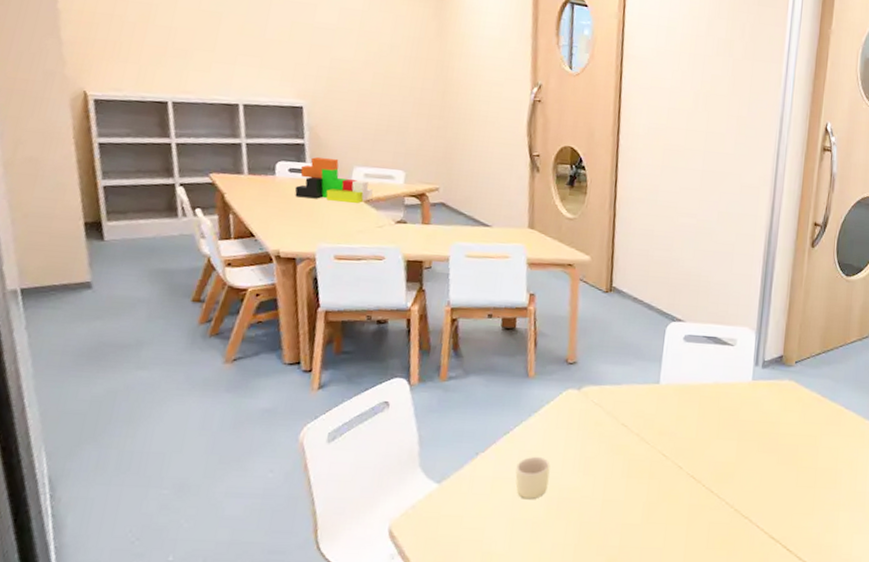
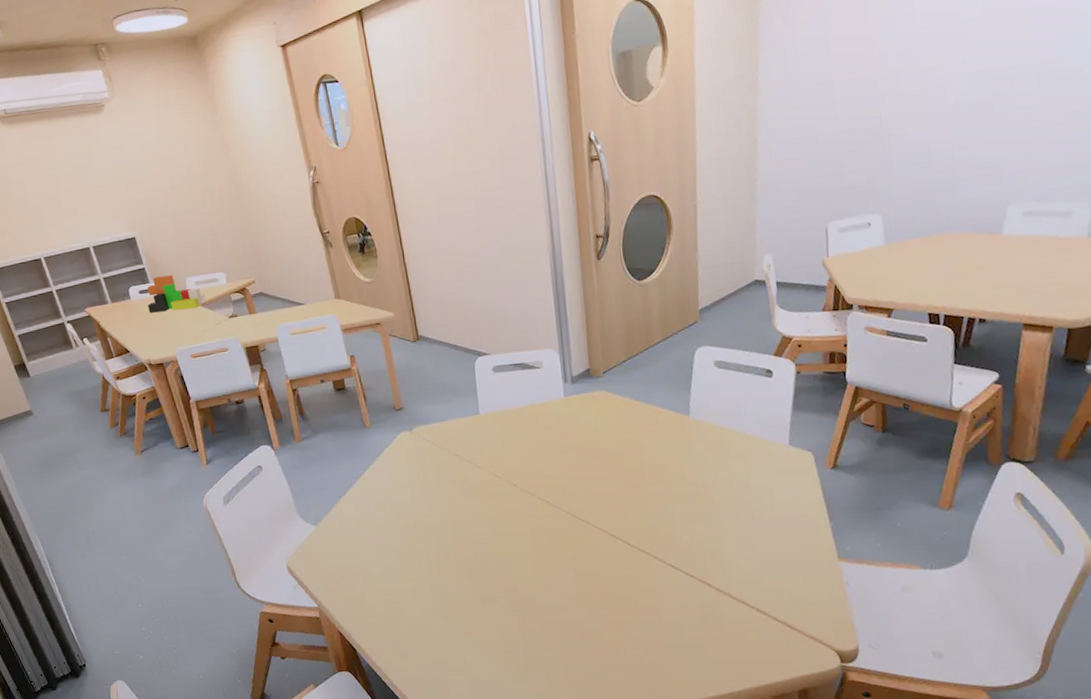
cup: present [515,456,551,500] -> none [373,492,403,529]

